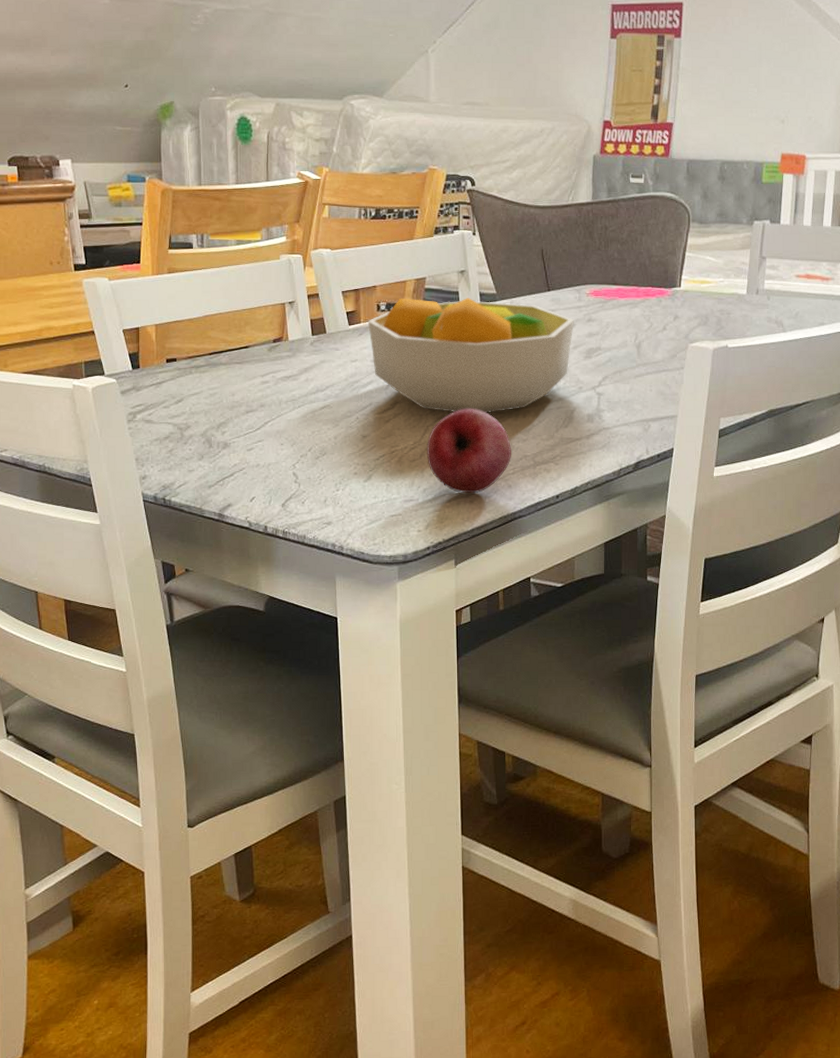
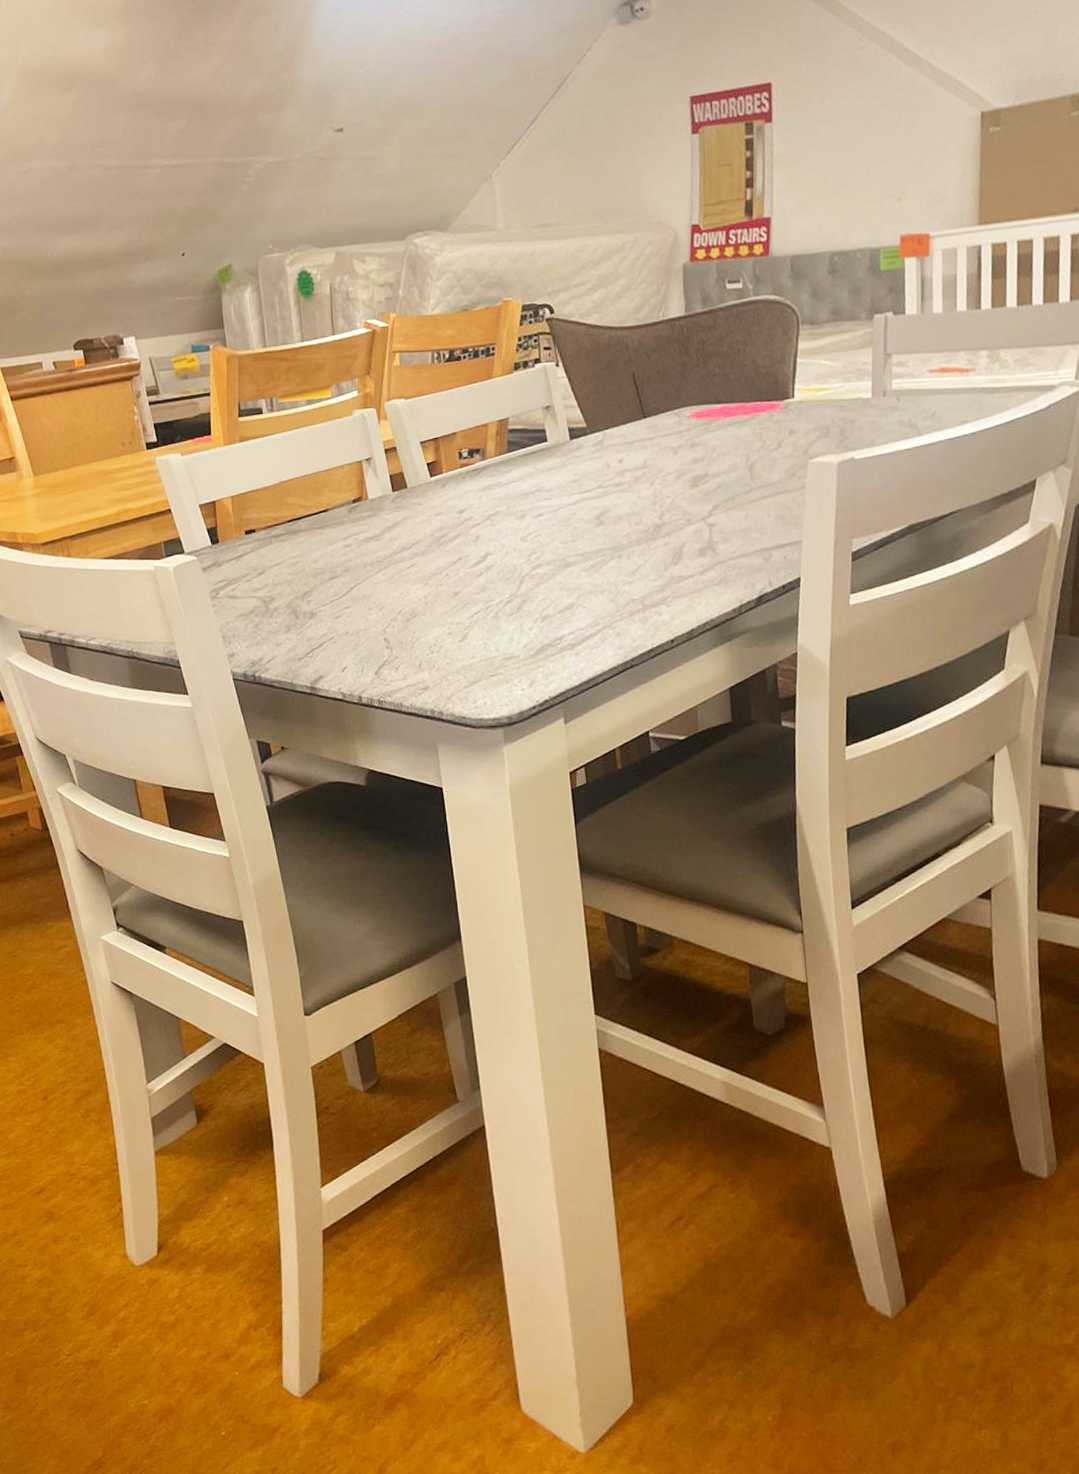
fruit bowl: present [368,298,575,413] -> none [450,434,677,560]
fruit: present [427,408,512,494] -> none [523,553,618,646]

